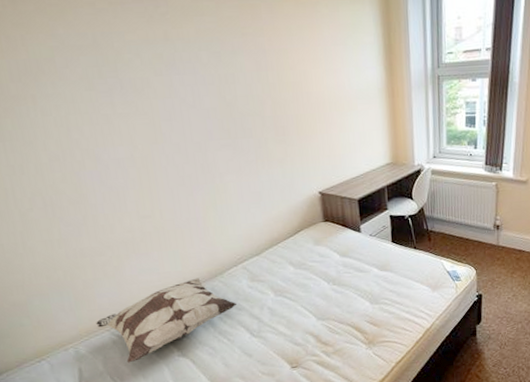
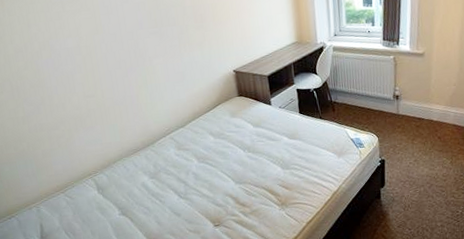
decorative pillow: present [96,277,236,363] -> none [53,147,166,221]

